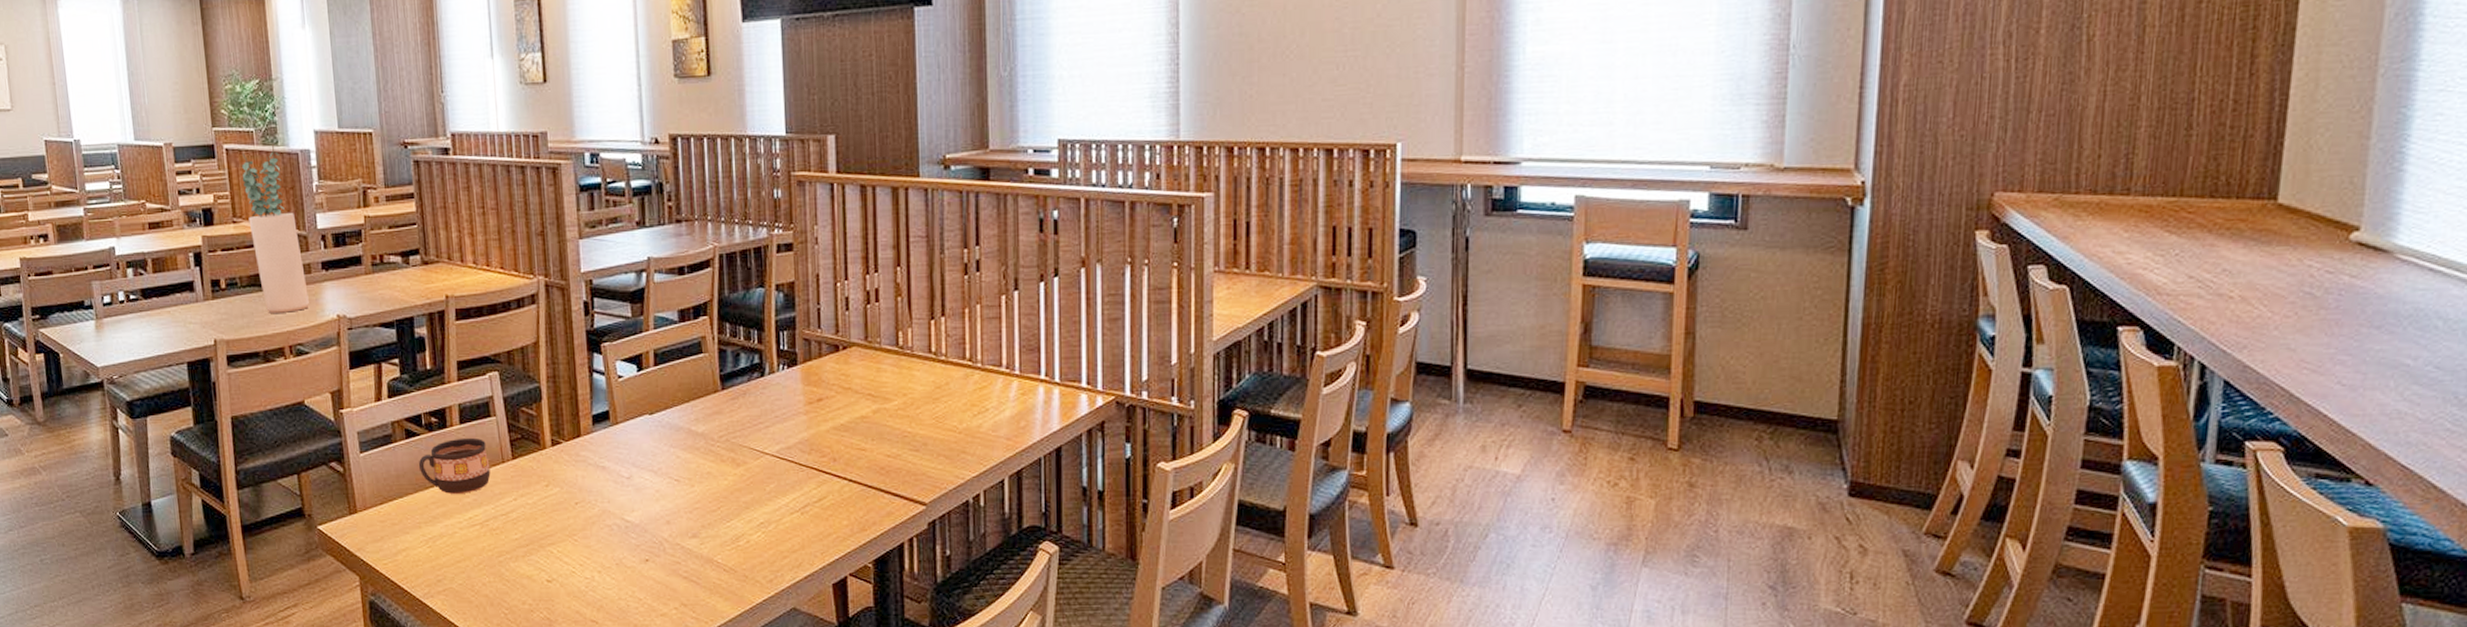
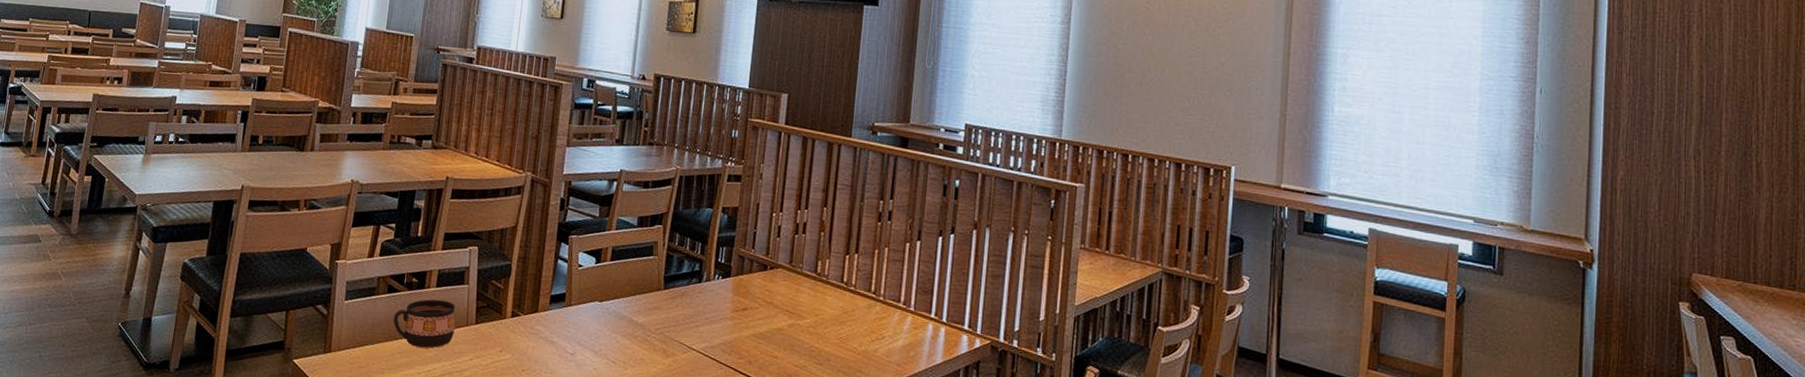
vase: present [242,143,309,313] -> none [292,32,334,172]

